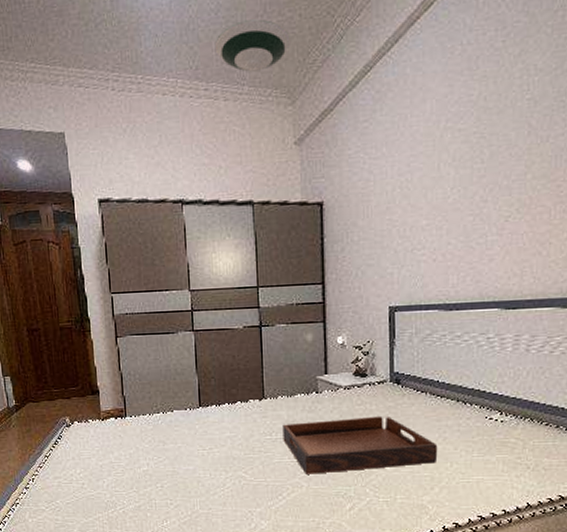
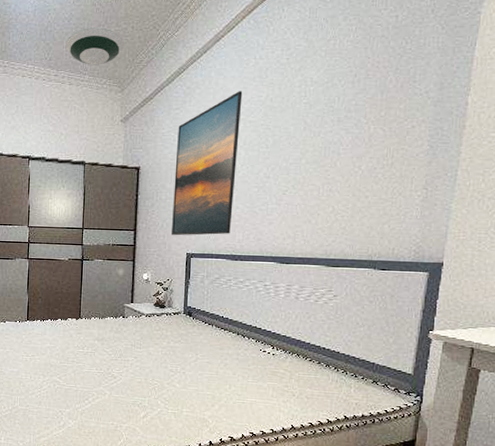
serving tray: present [282,416,438,474] -> none [93,340,219,385]
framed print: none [367,90,448,286] -> present [172,91,243,236]

